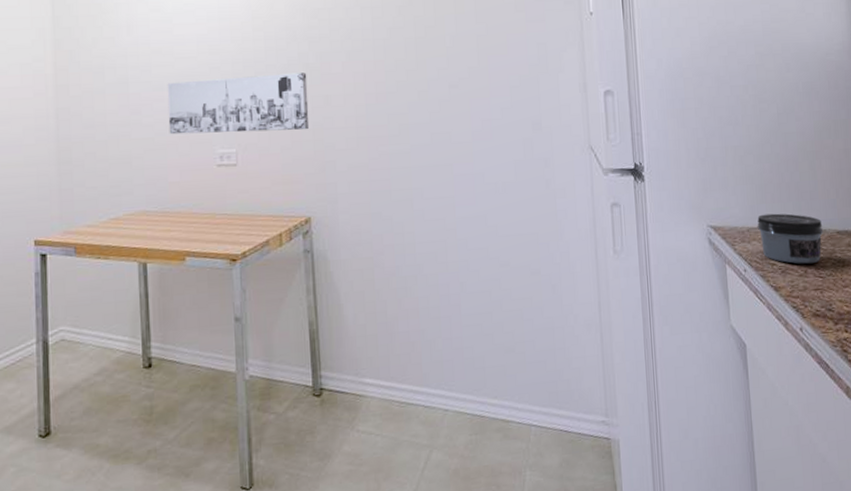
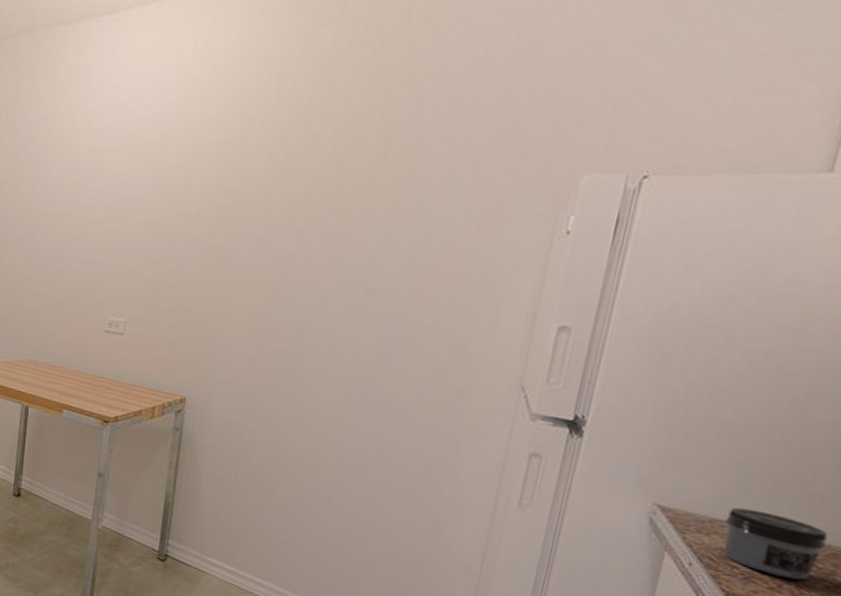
wall art: present [167,72,310,135] -> none [66,244,210,312]

